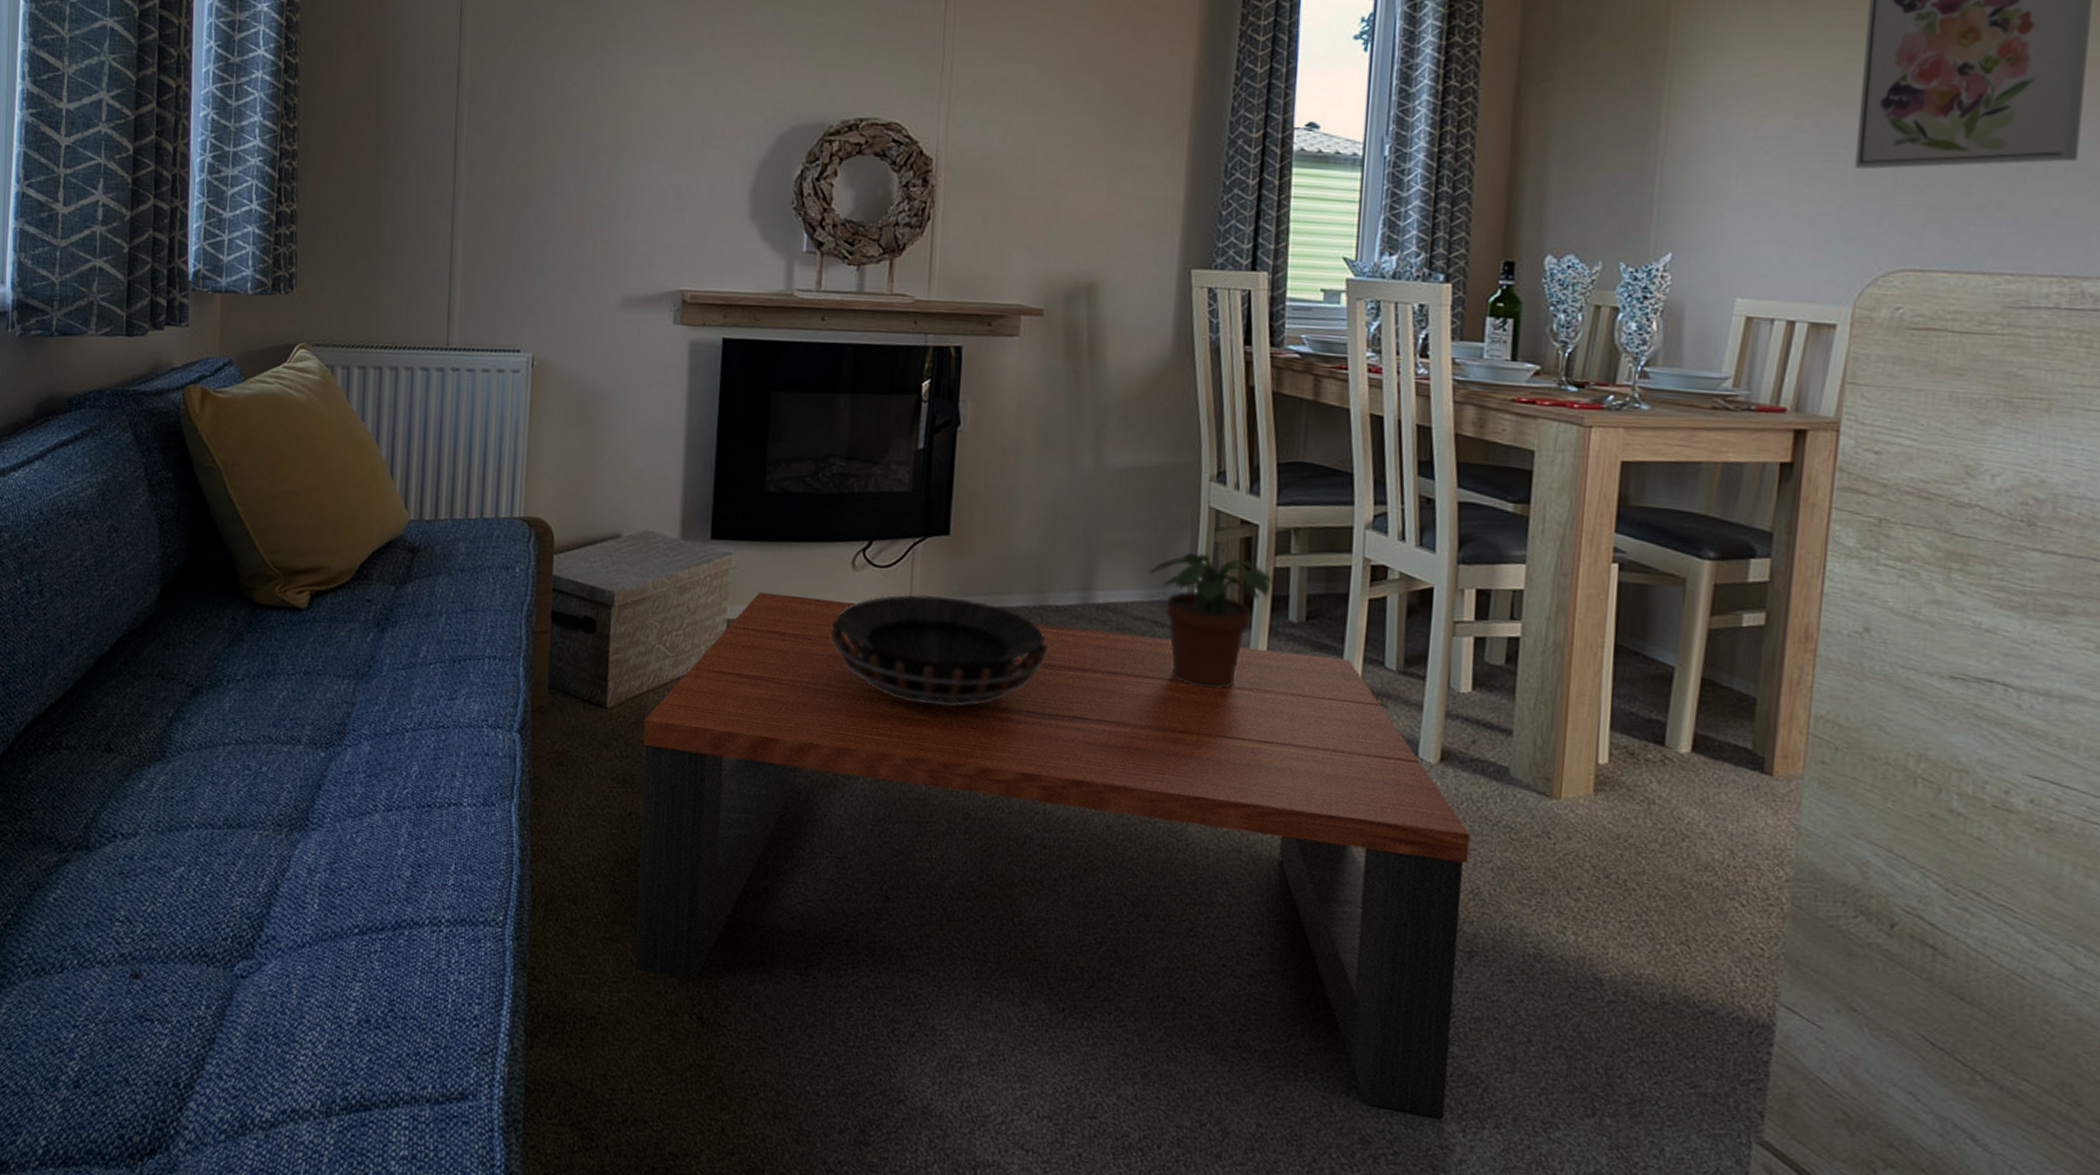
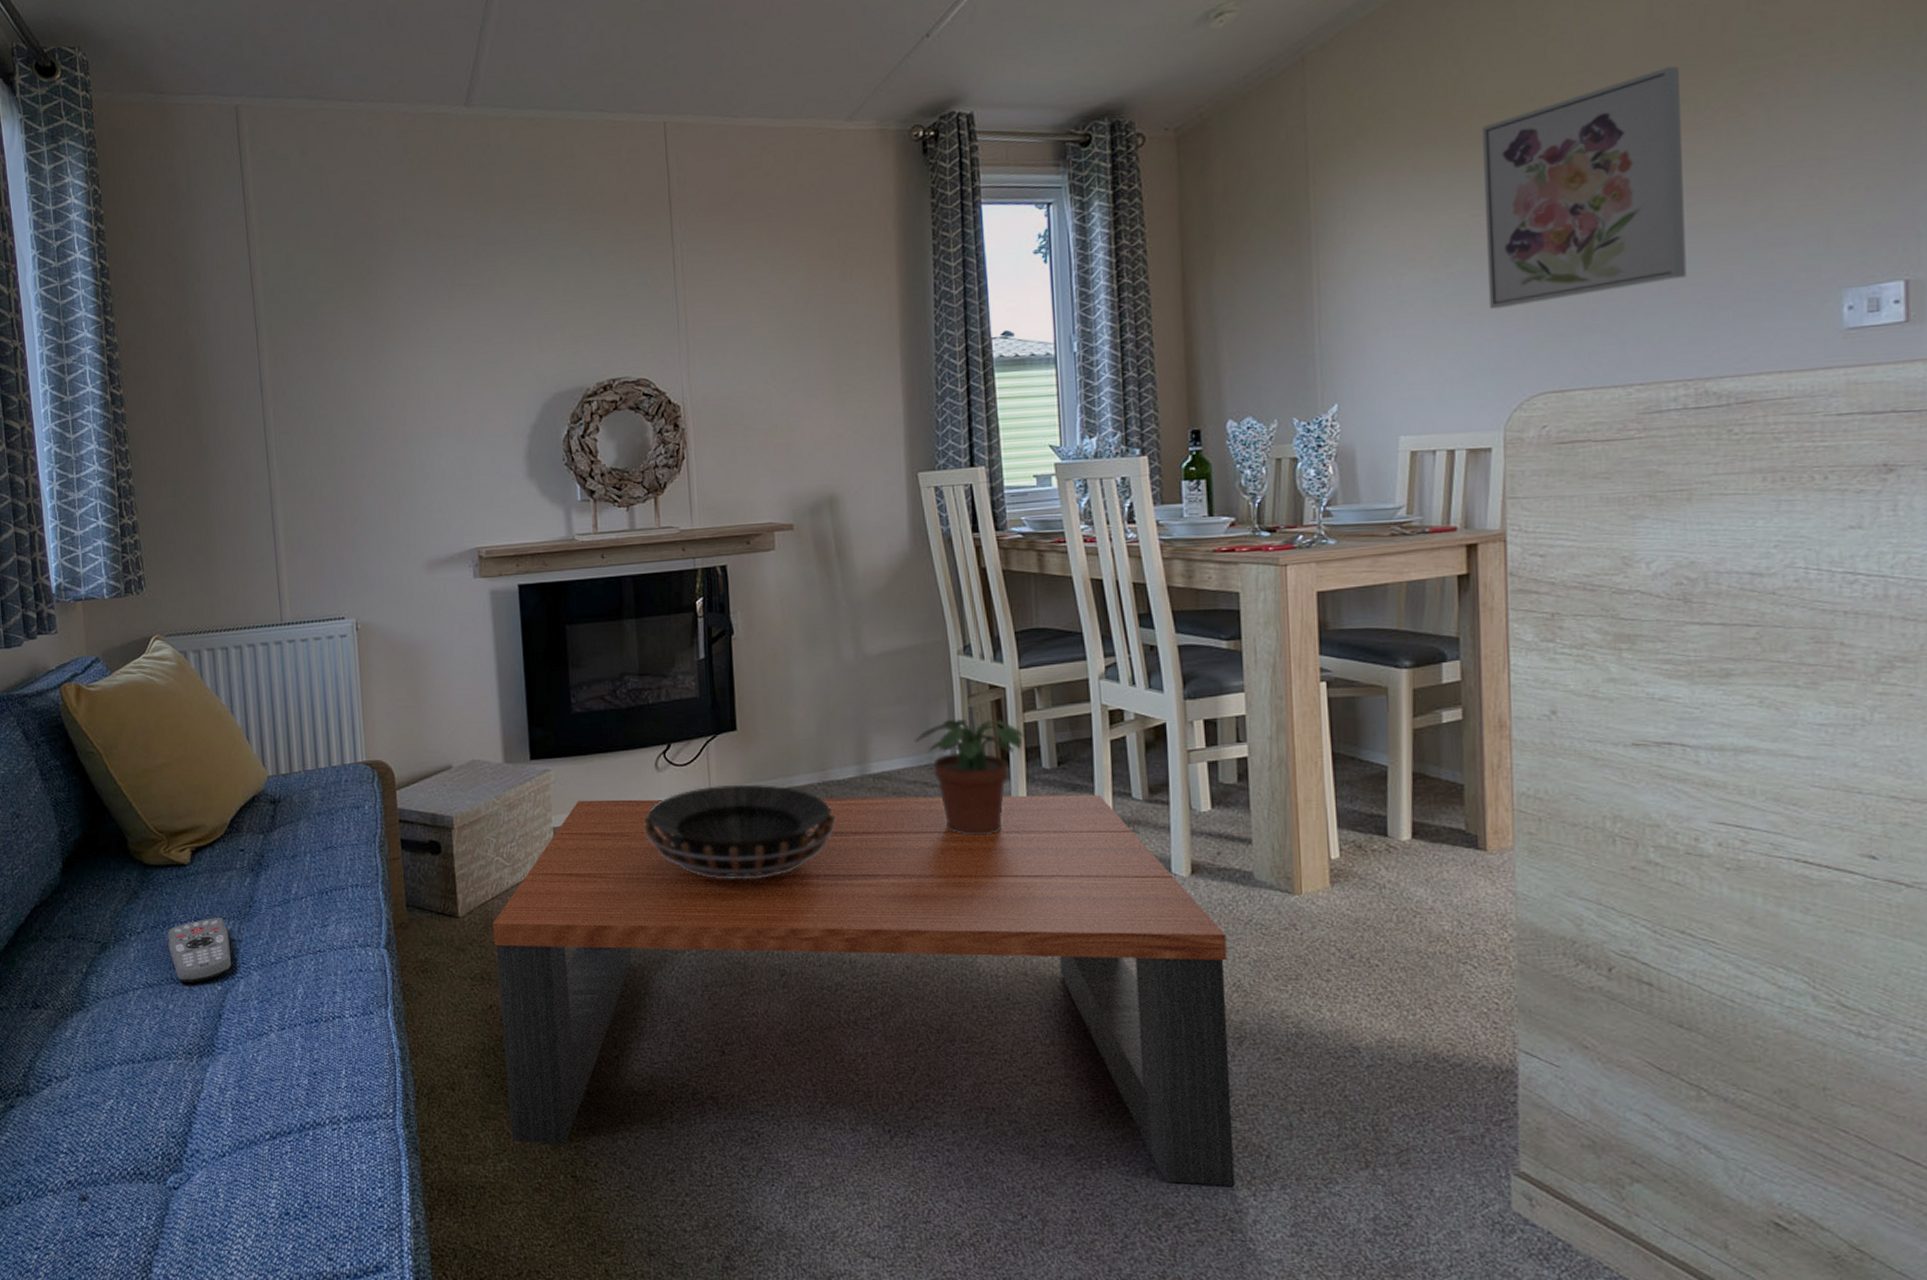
remote control: none [270,673,341,745] -> present [167,918,231,982]

